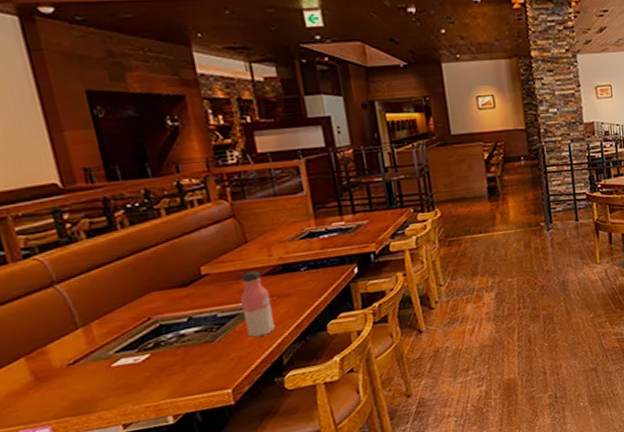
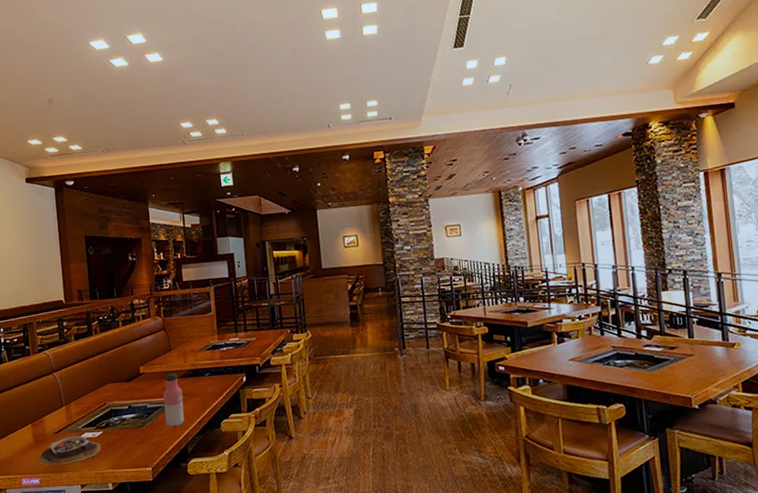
soup bowl: none [44,363,151,410] -> present [38,435,101,466]

